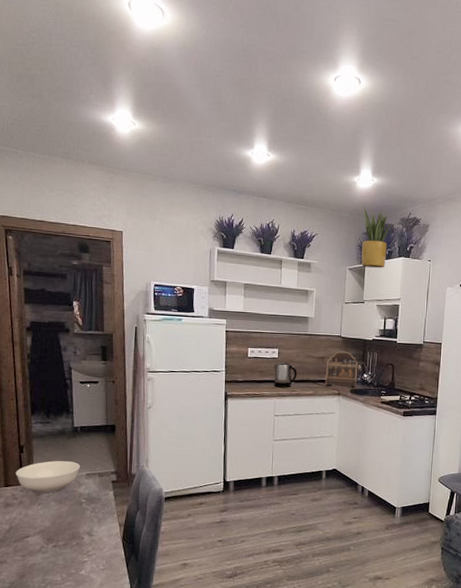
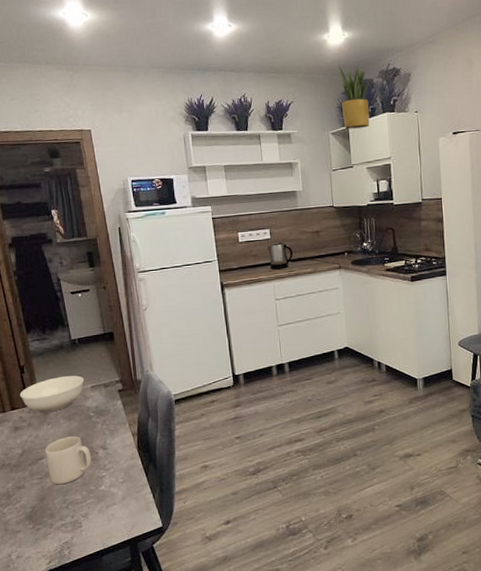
mug: none [31,519,76,565] -> present [45,436,91,485]
spice rack: present [325,351,360,388] -> none [322,221,359,261]

